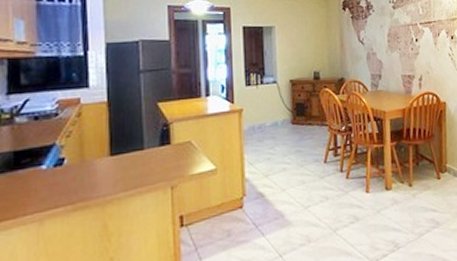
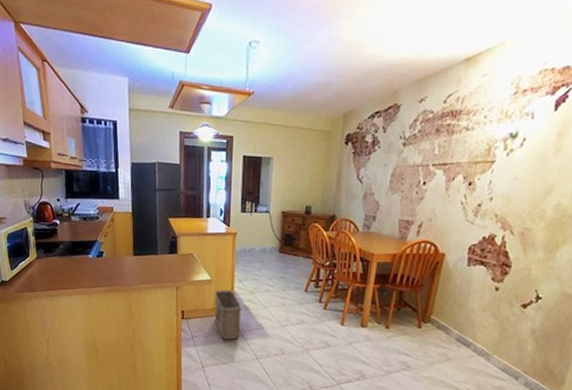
basket: none [221,176,256,242] -> present [213,289,242,340]

